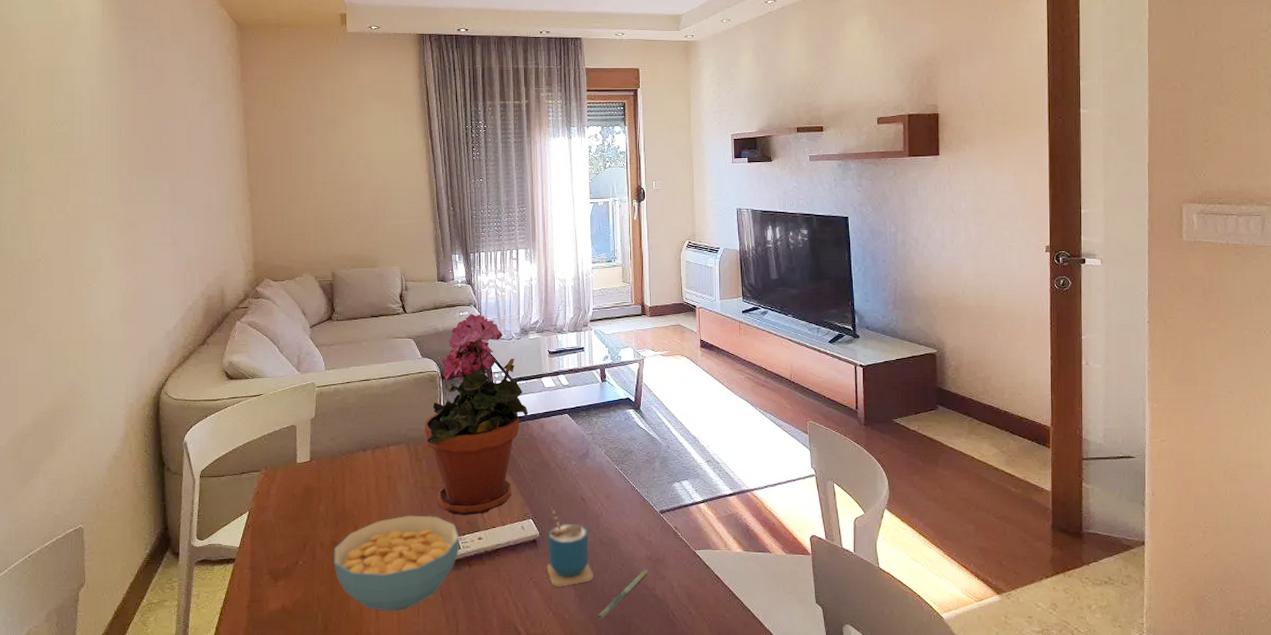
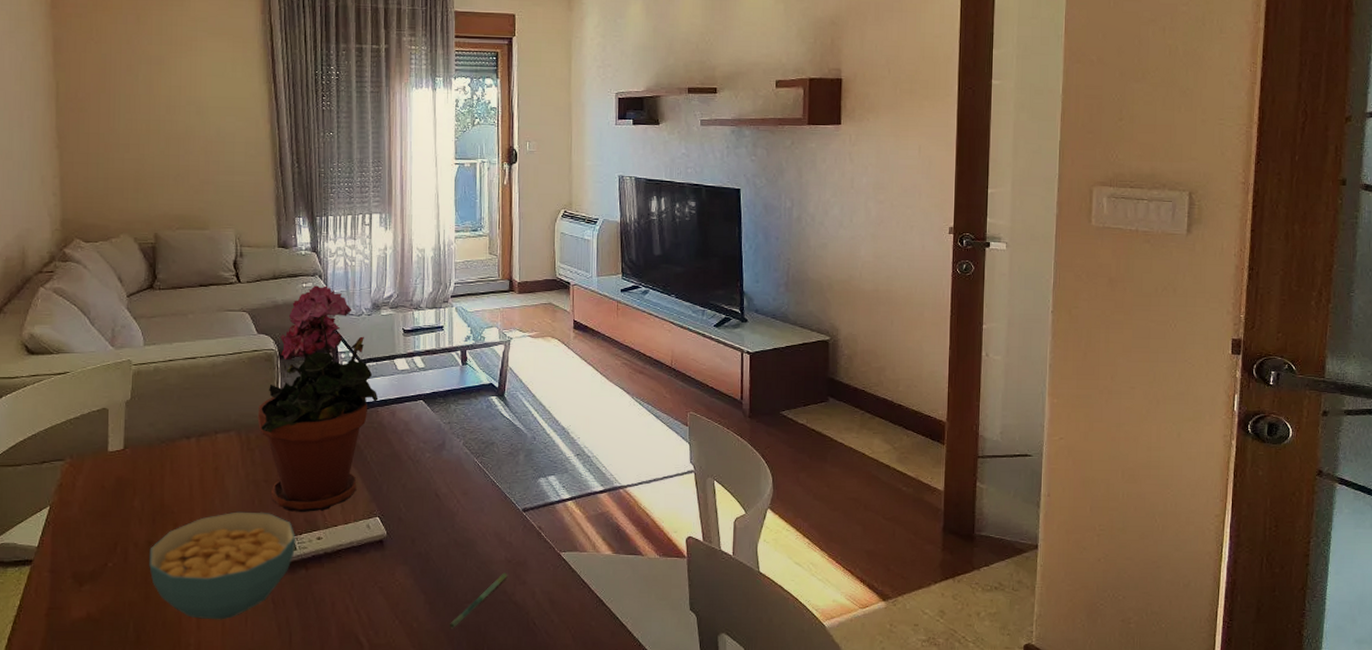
cup: present [547,510,593,587] -> none [394,507,446,593]

